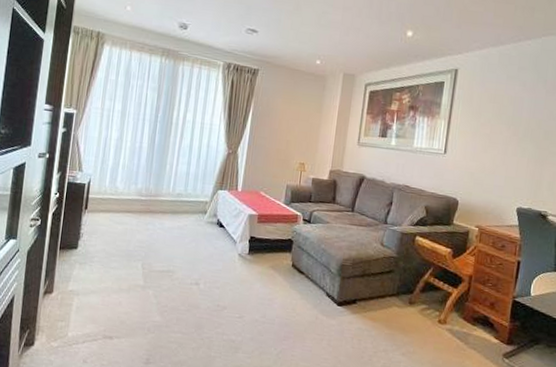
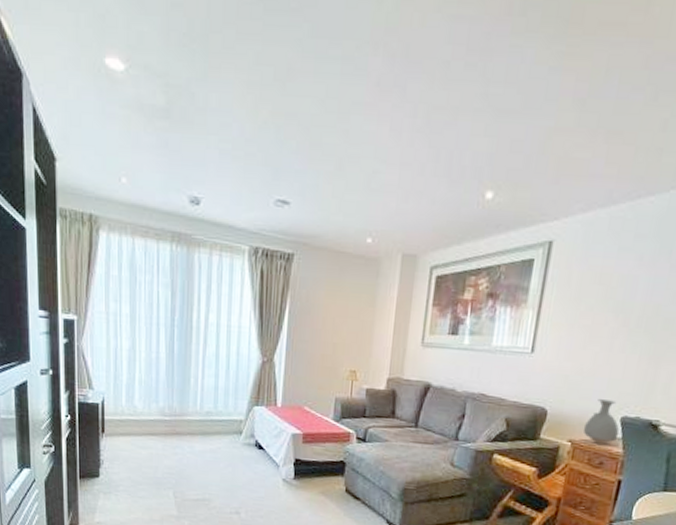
vase: none [487,193,516,231] -> present [583,399,619,445]

